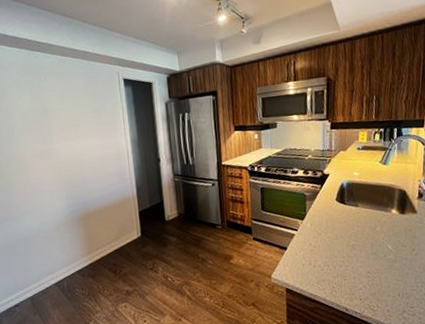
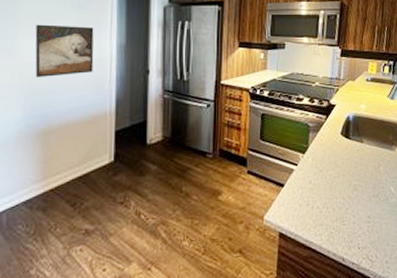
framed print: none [65,127,115,174] -> present [35,24,94,78]

